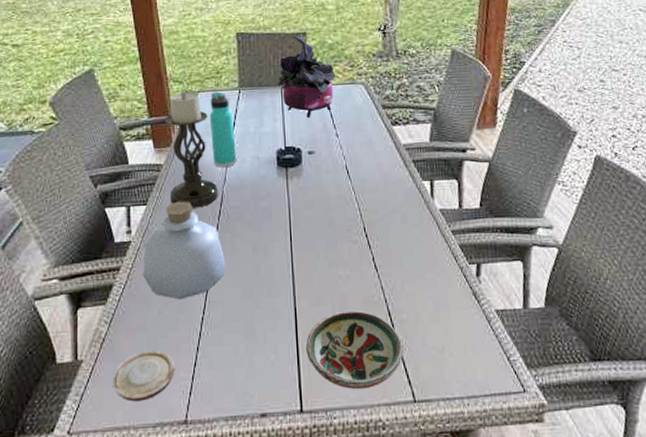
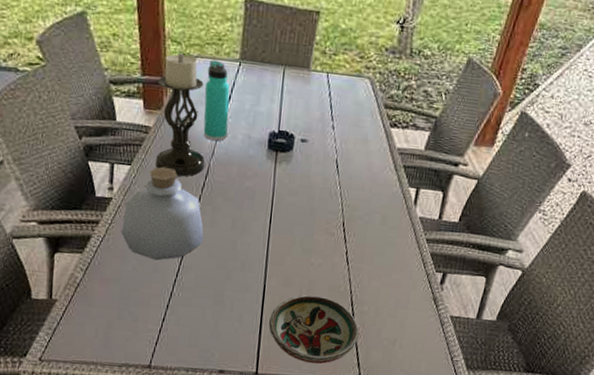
wood slice: present [112,350,176,402] -> none [84,301,145,344]
potted plant: present [277,34,336,118] -> none [280,11,343,105]

